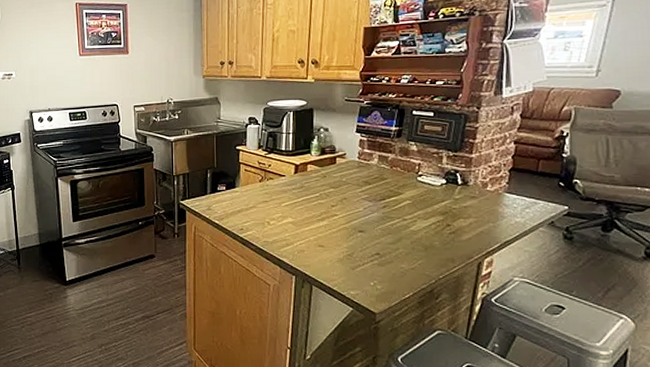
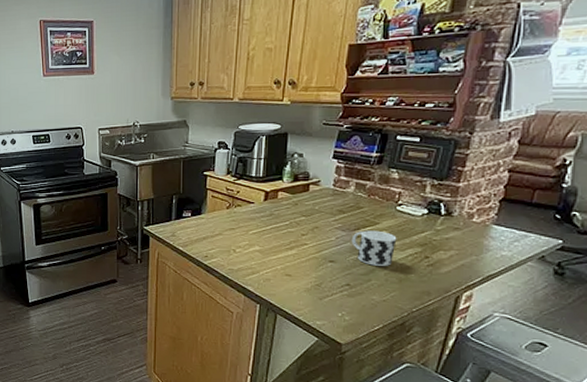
cup: none [378,200,420,235] -> present [351,230,397,266]

